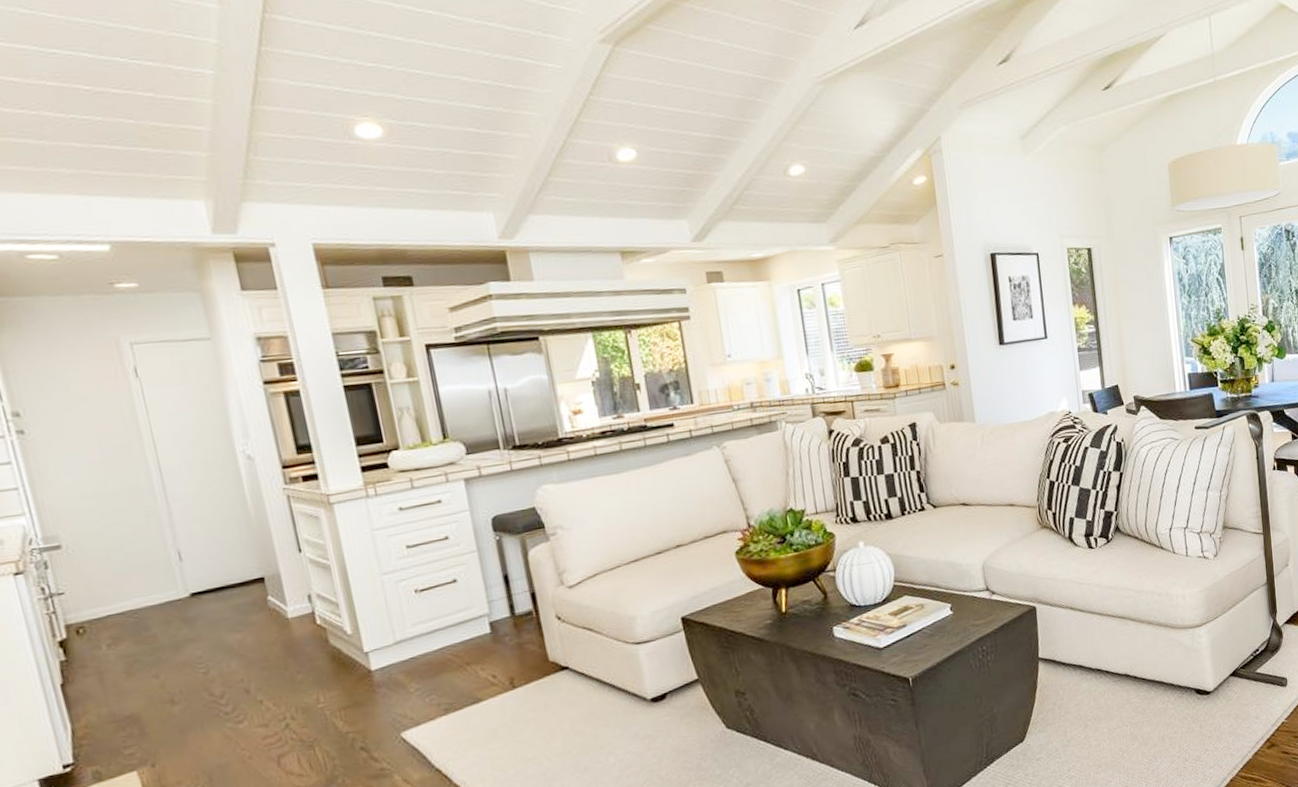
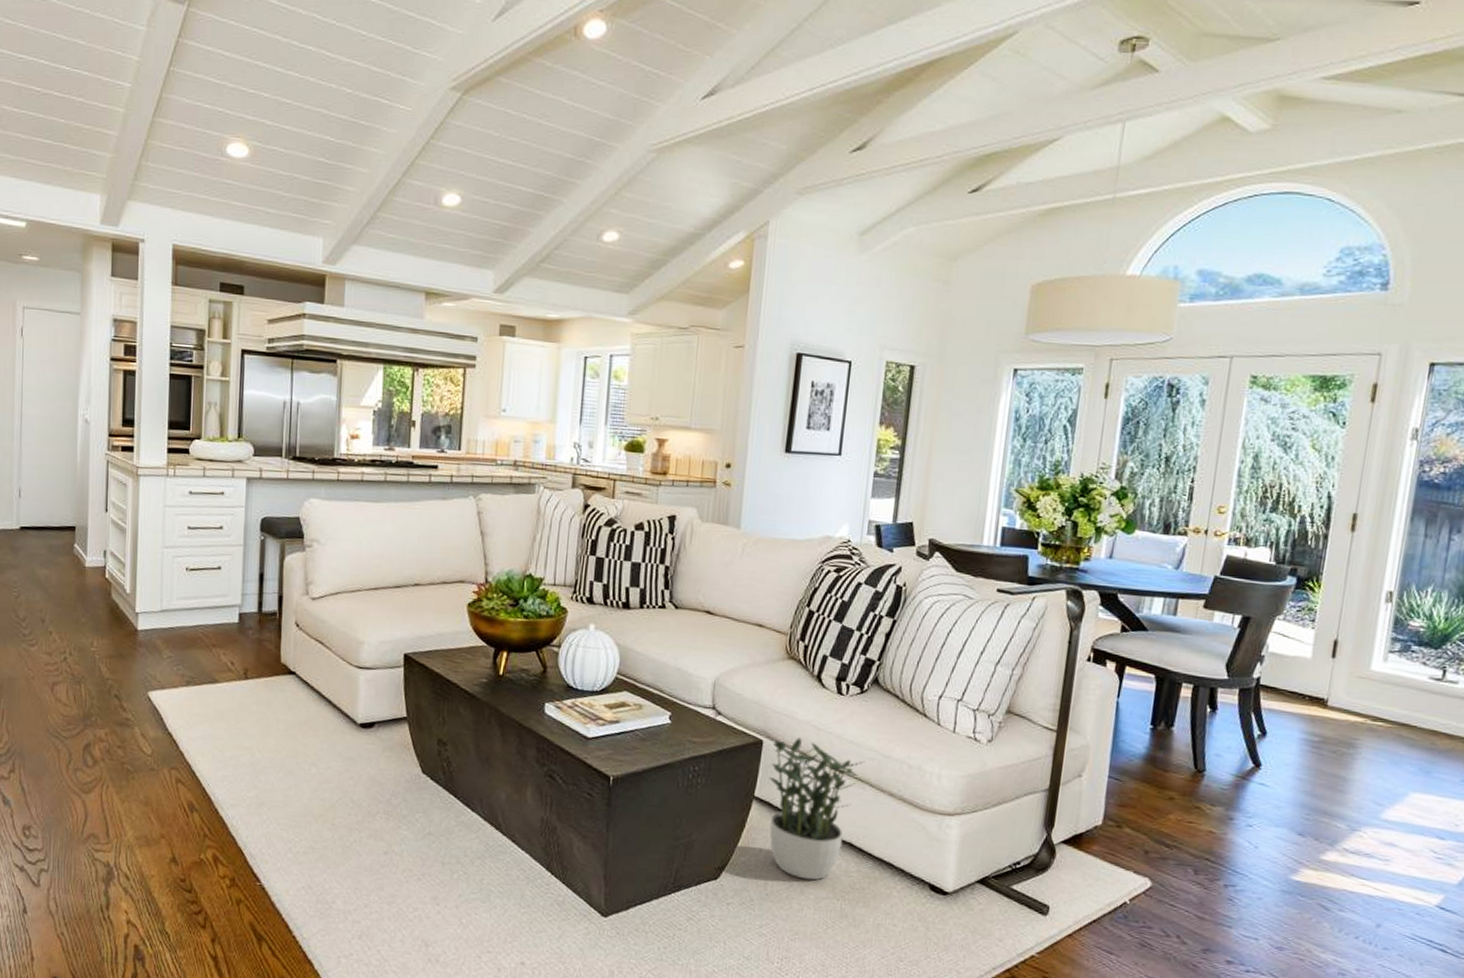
potted plant: none [1044,595,1123,718] -> present [769,737,865,881]

